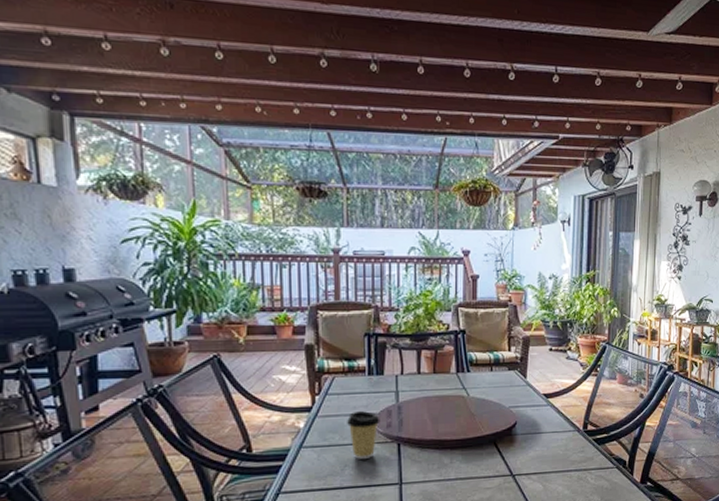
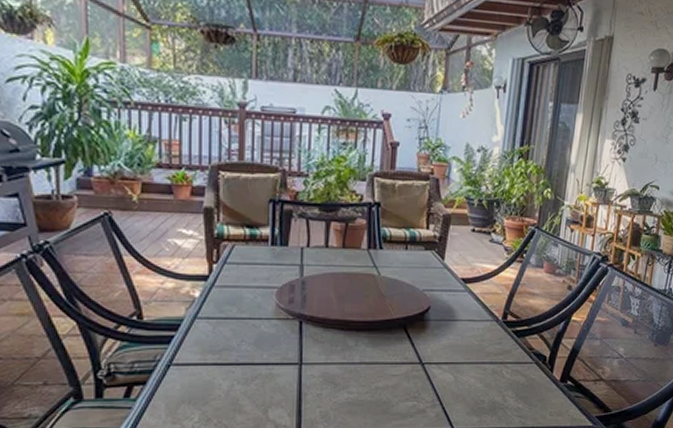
coffee cup: present [347,410,380,459] -> none [246,282,282,335]

